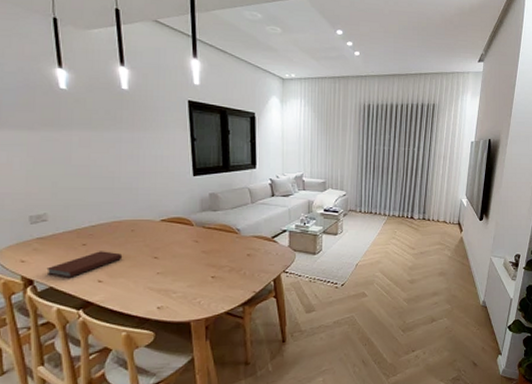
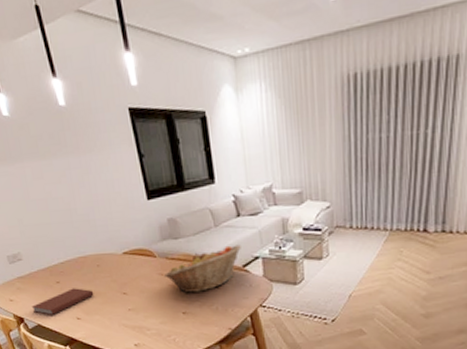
fruit basket: none [199,219,272,259] -> present [164,244,241,293]

